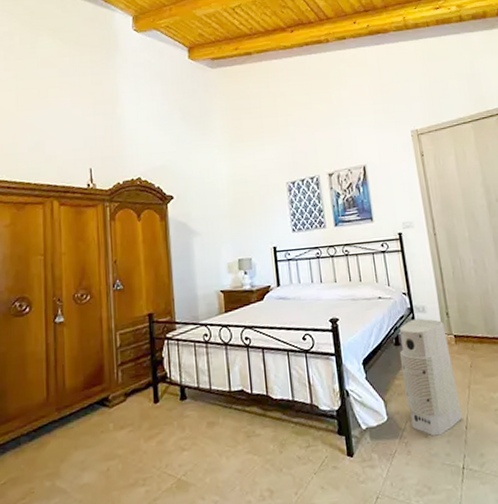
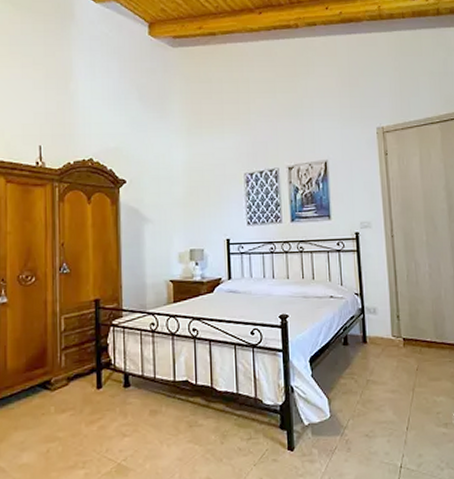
air purifier: present [399,318,463,437] -> none [347,319,405,435]

